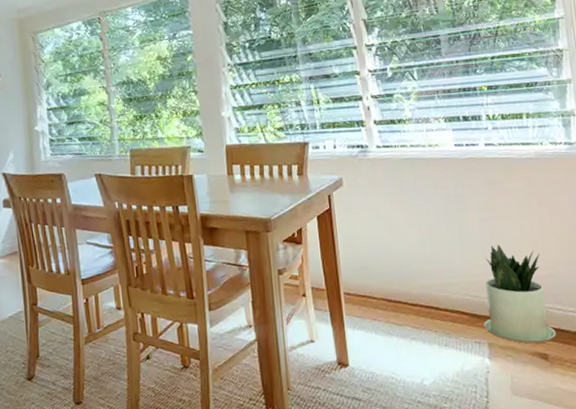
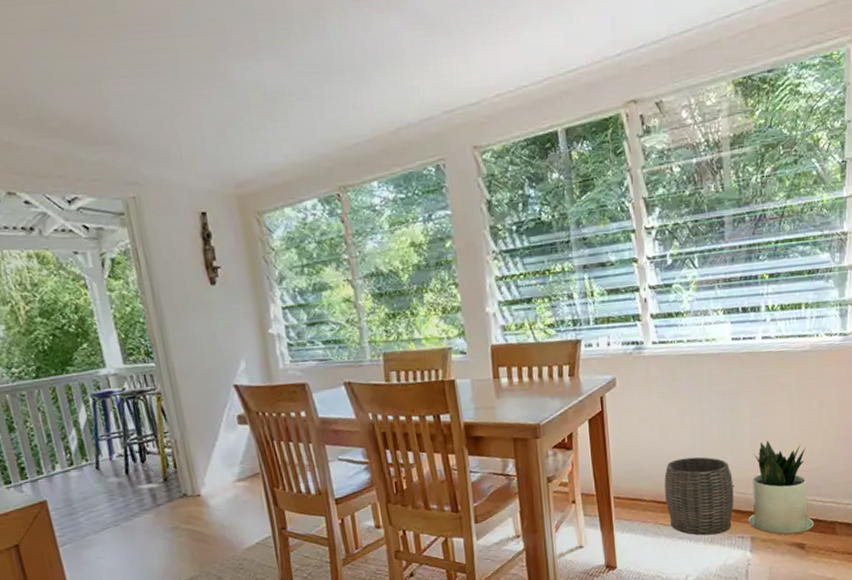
woven basket: none [394,257,468,338] -> present [664,457,734,536]

